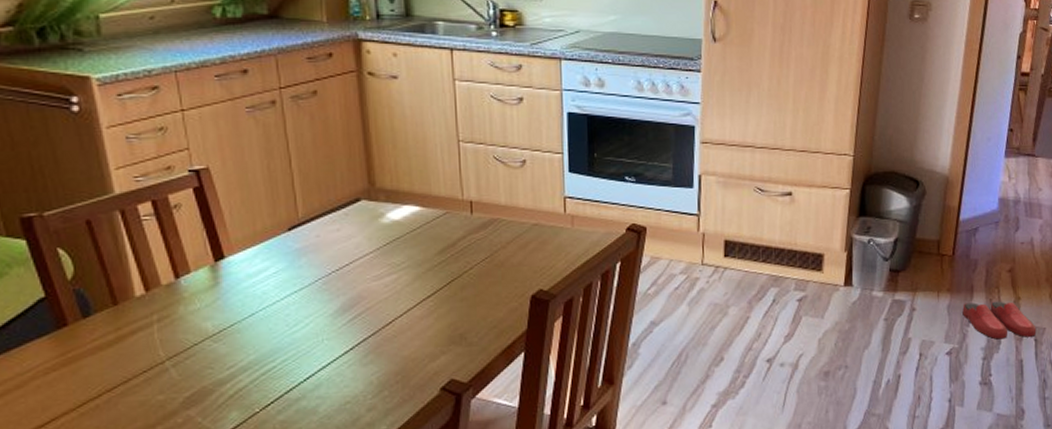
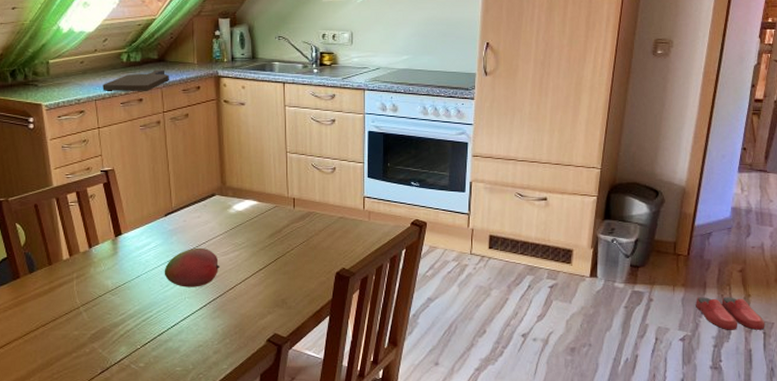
cutting board: none [185,29,287,59] -> present [102,70,169,91]
fruit: none [290,271,371,326] -> present [164,247,220,287]

